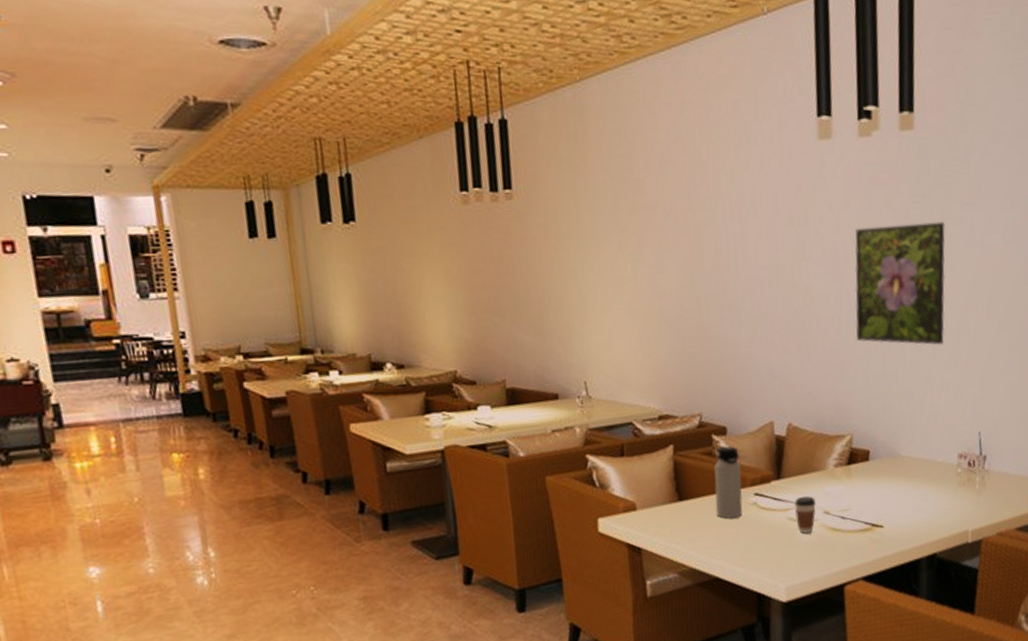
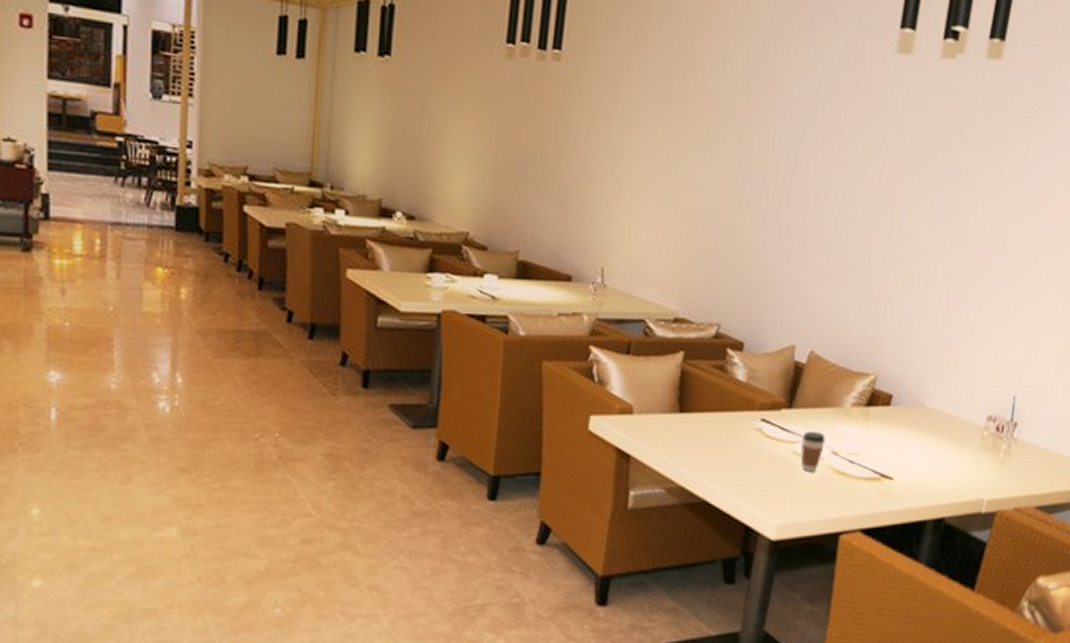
water bottle: present [714,446,743,519] -> none [716,363,753,440]
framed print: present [854,221,946,346] -> none [901,155,1017,296]

